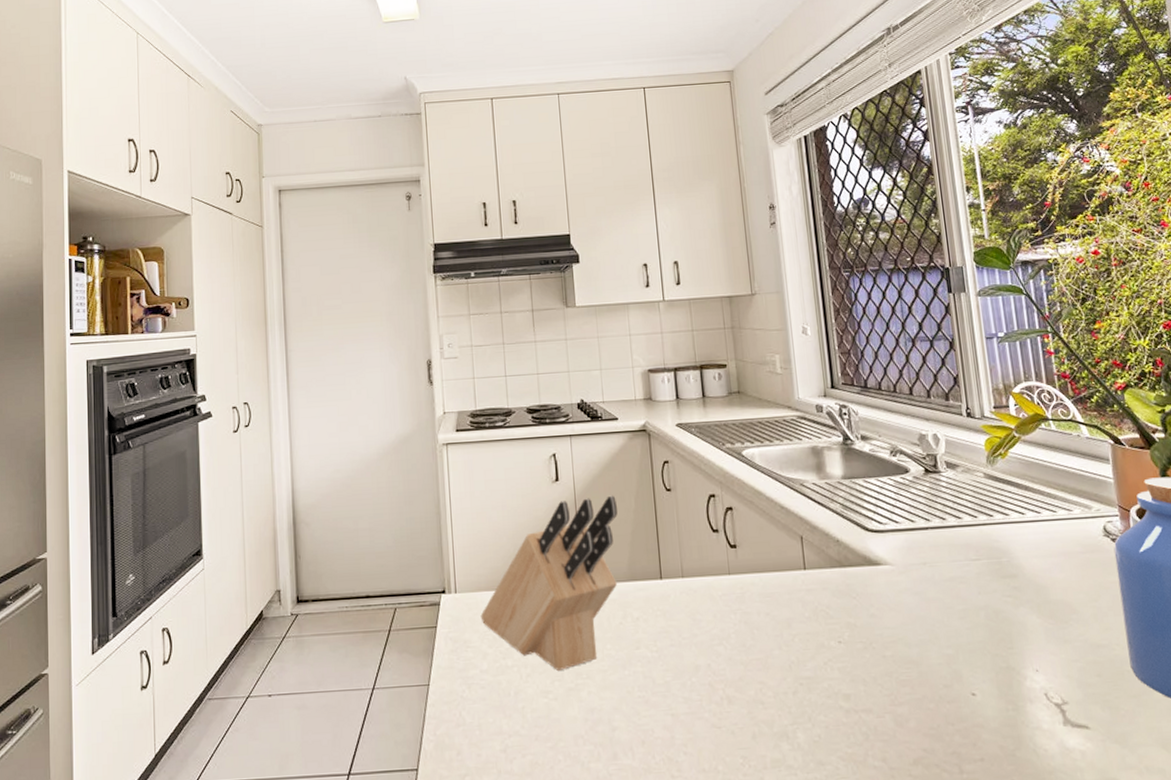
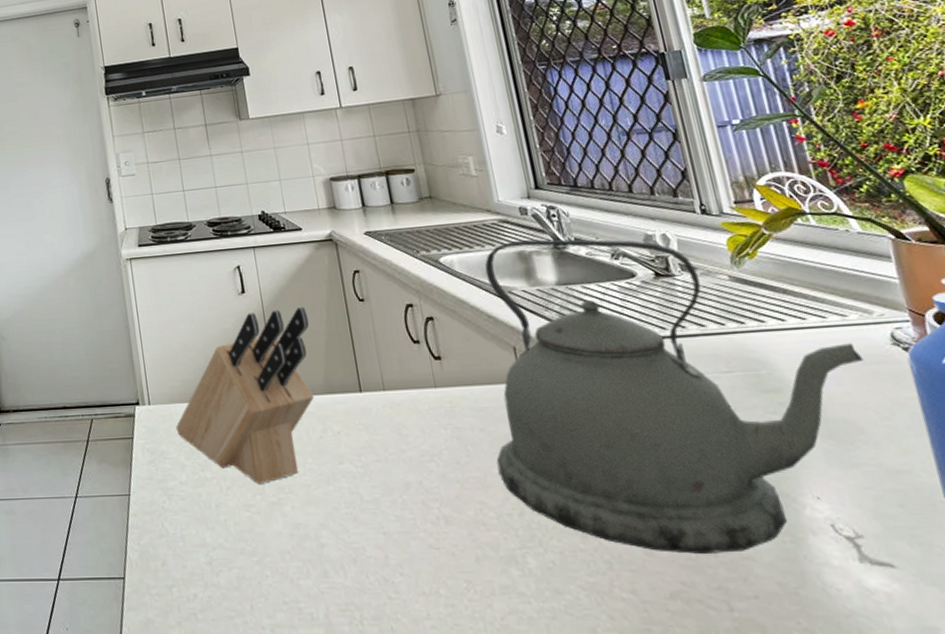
kettle: none [778,435,1082,723] -> present [485,239,864,554]

